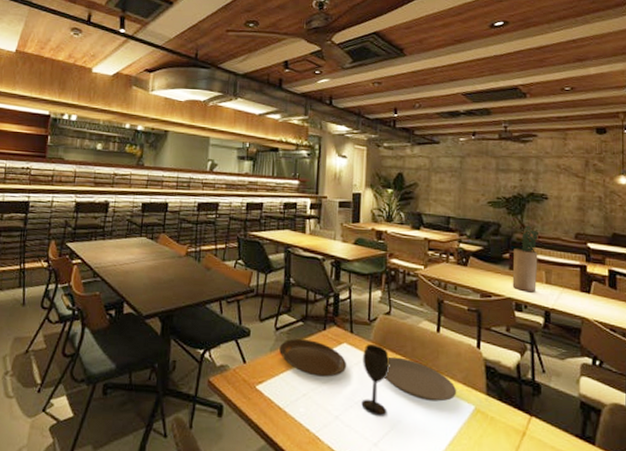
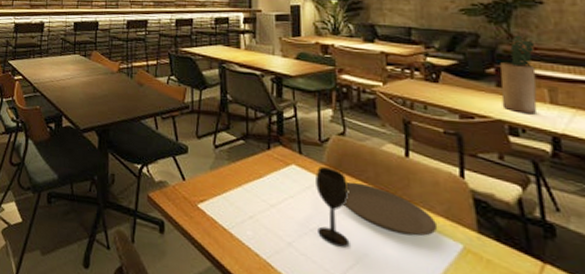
plate: present [279,339,347,377] -> none [220,157,298,201]

